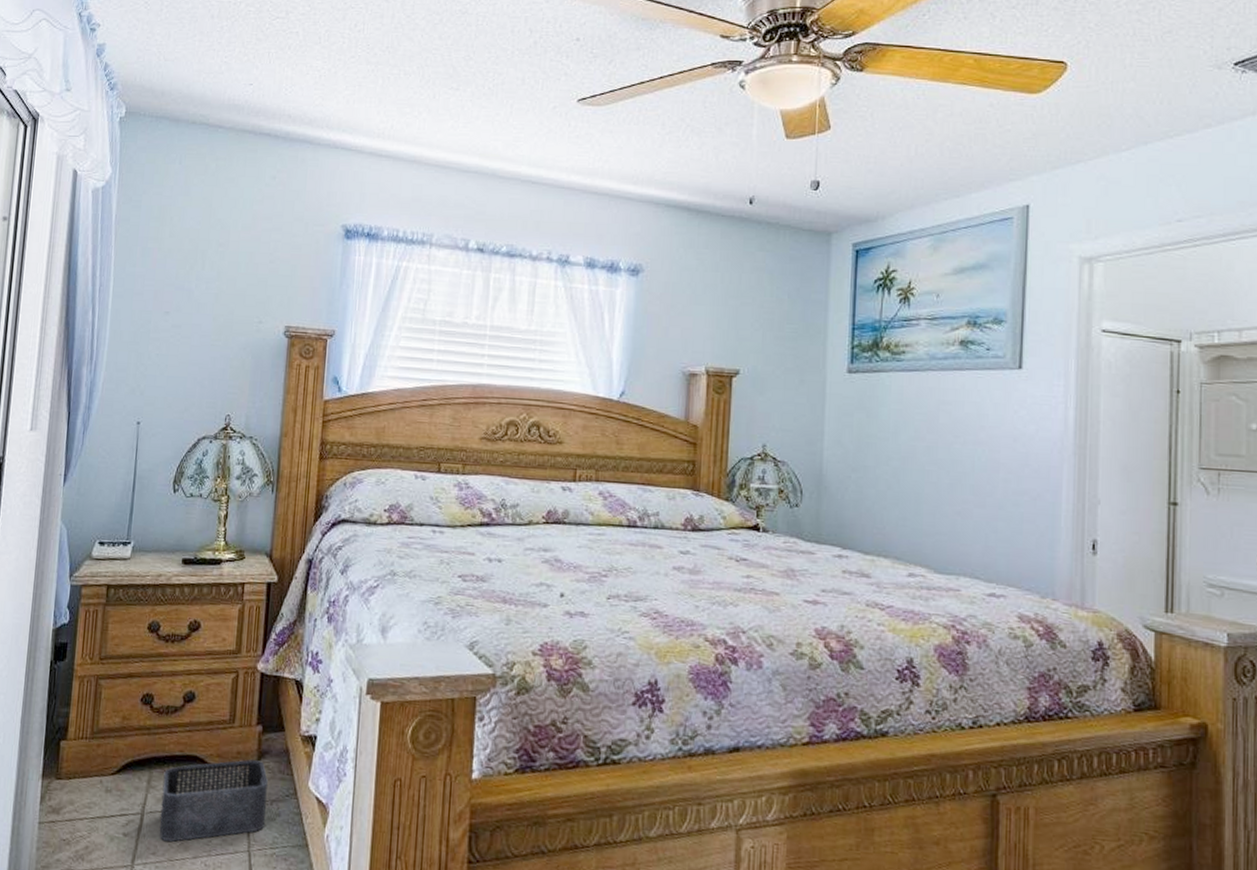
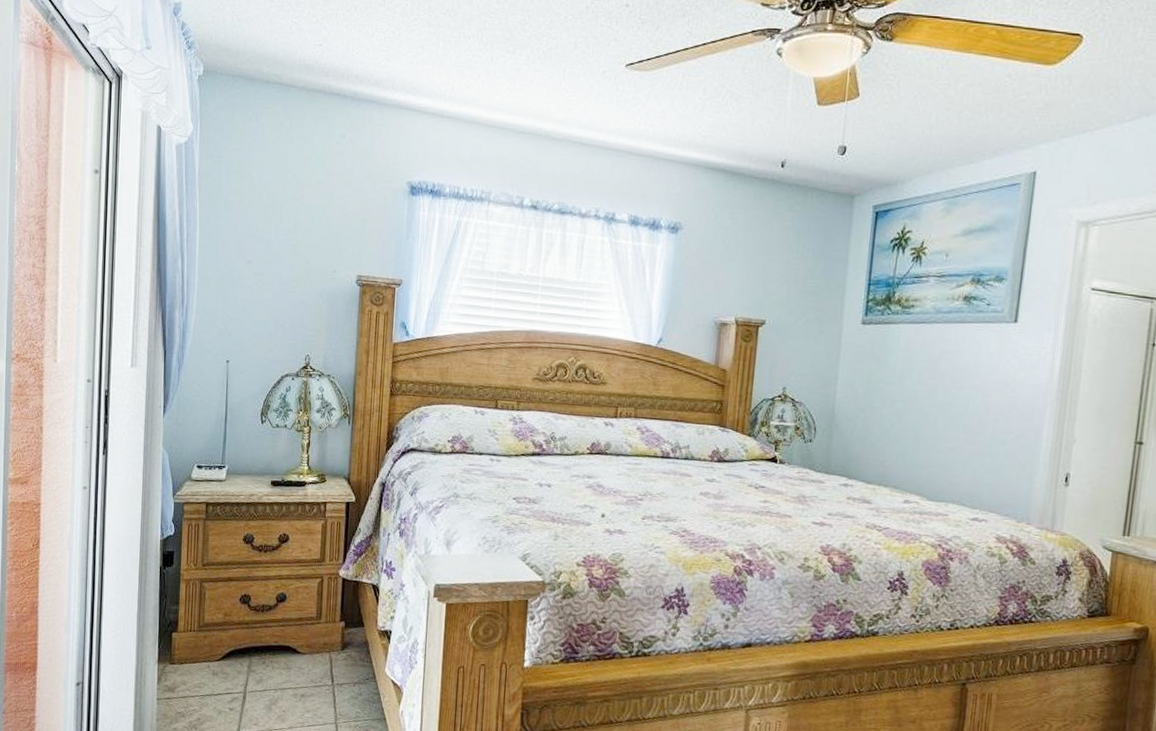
storage bin: present [159,759,268,842] -> none [260,649,351,716]

